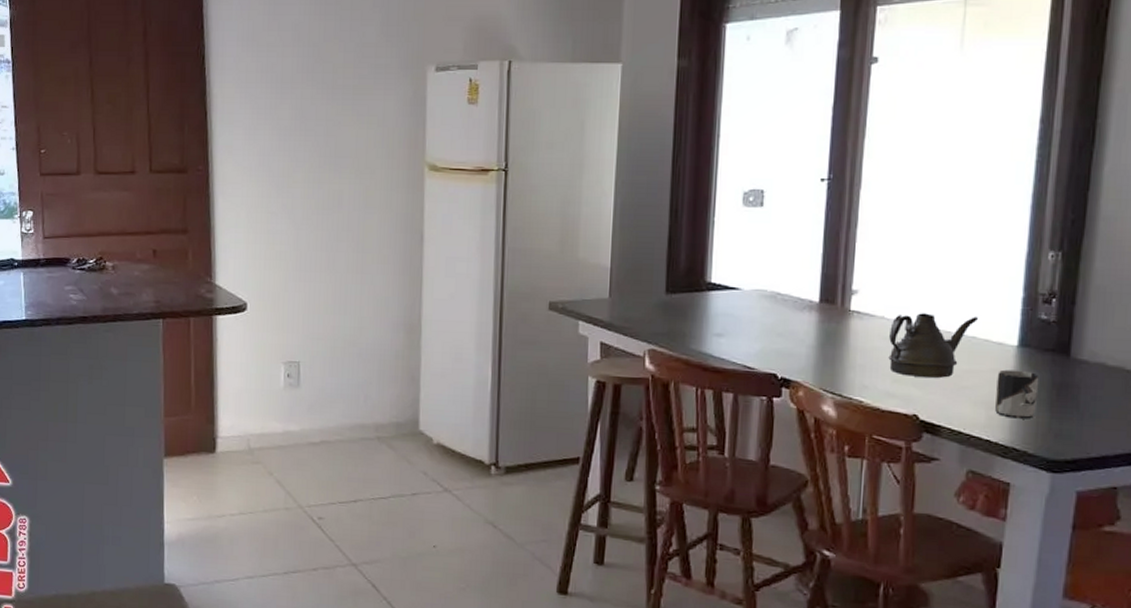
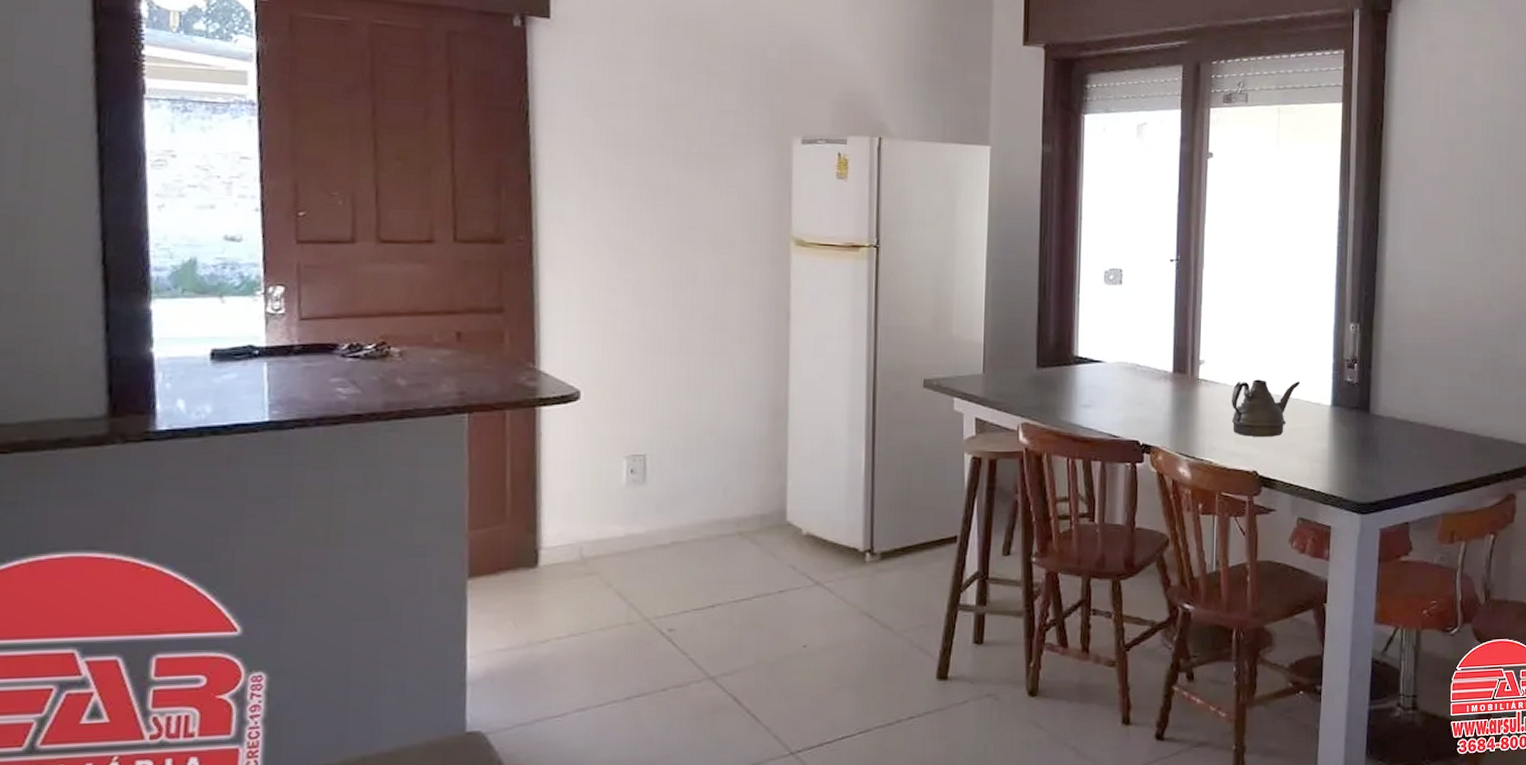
cup: present [994,369,1039,419] -> none [1316,426,1348,469]

